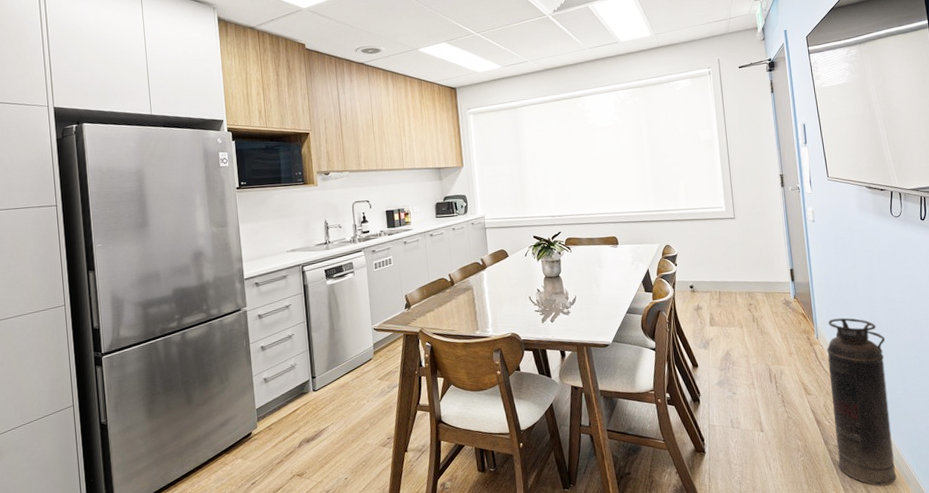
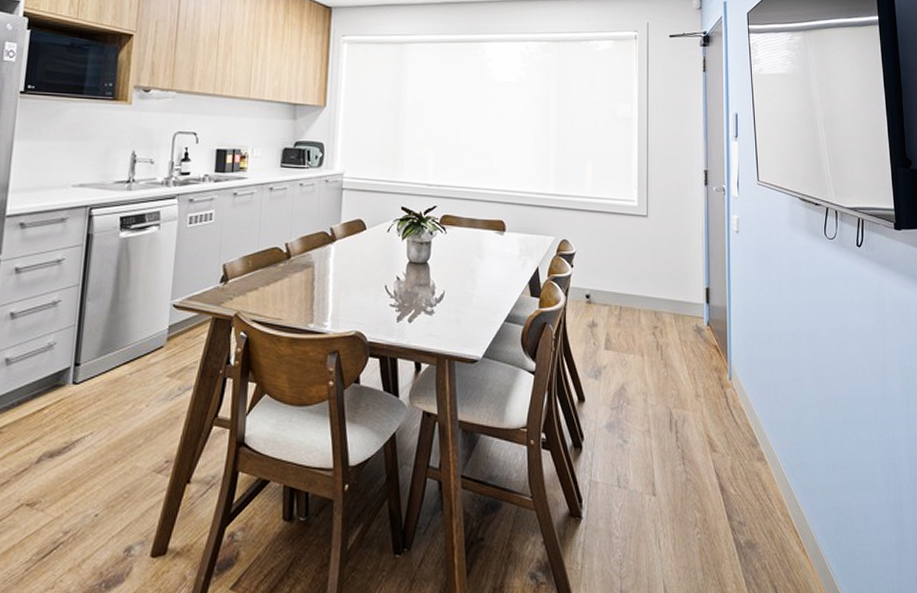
fire extinguisher: present [826,318,897,486] -> none [740,356,809,581]

